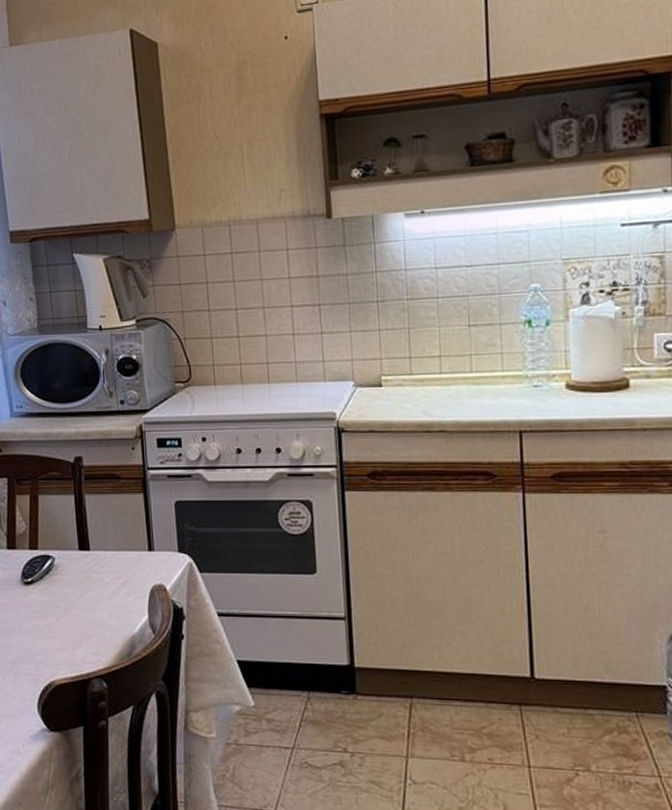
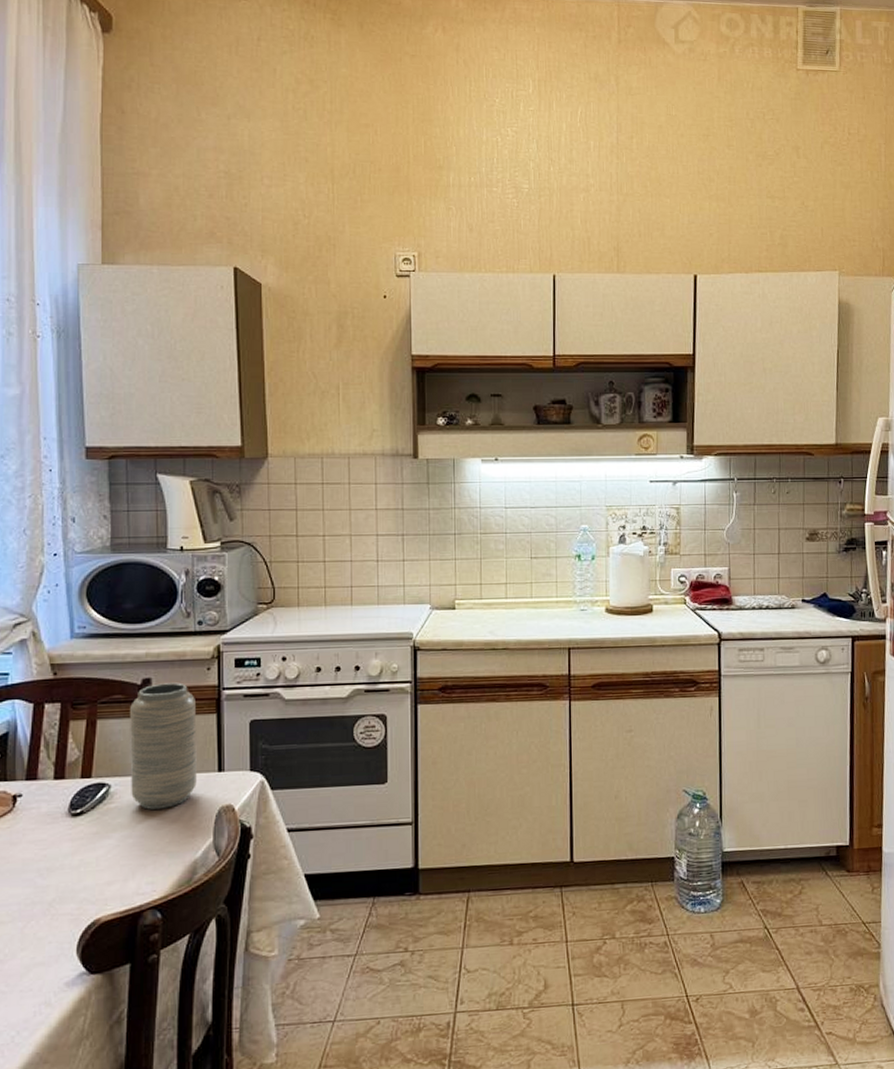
vase: none [66,461,130,583] -> present [130,682,197,810]

